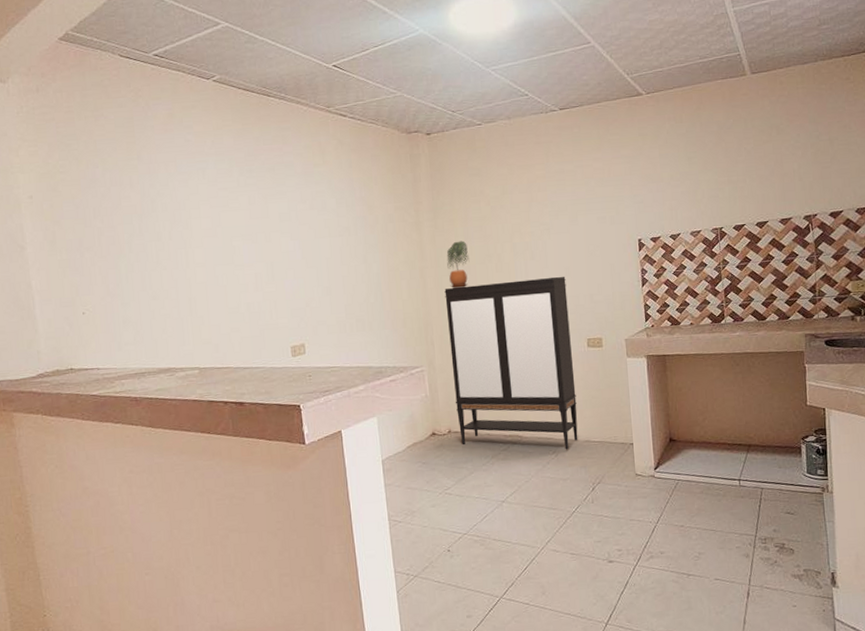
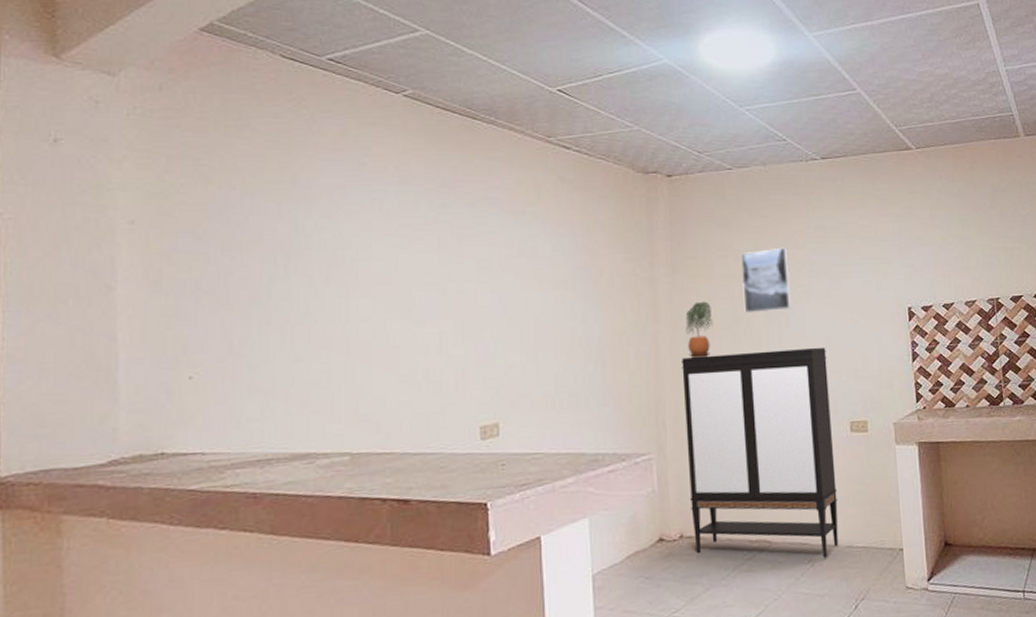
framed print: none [491,191,536,250] -> present [741,247,792,314]

